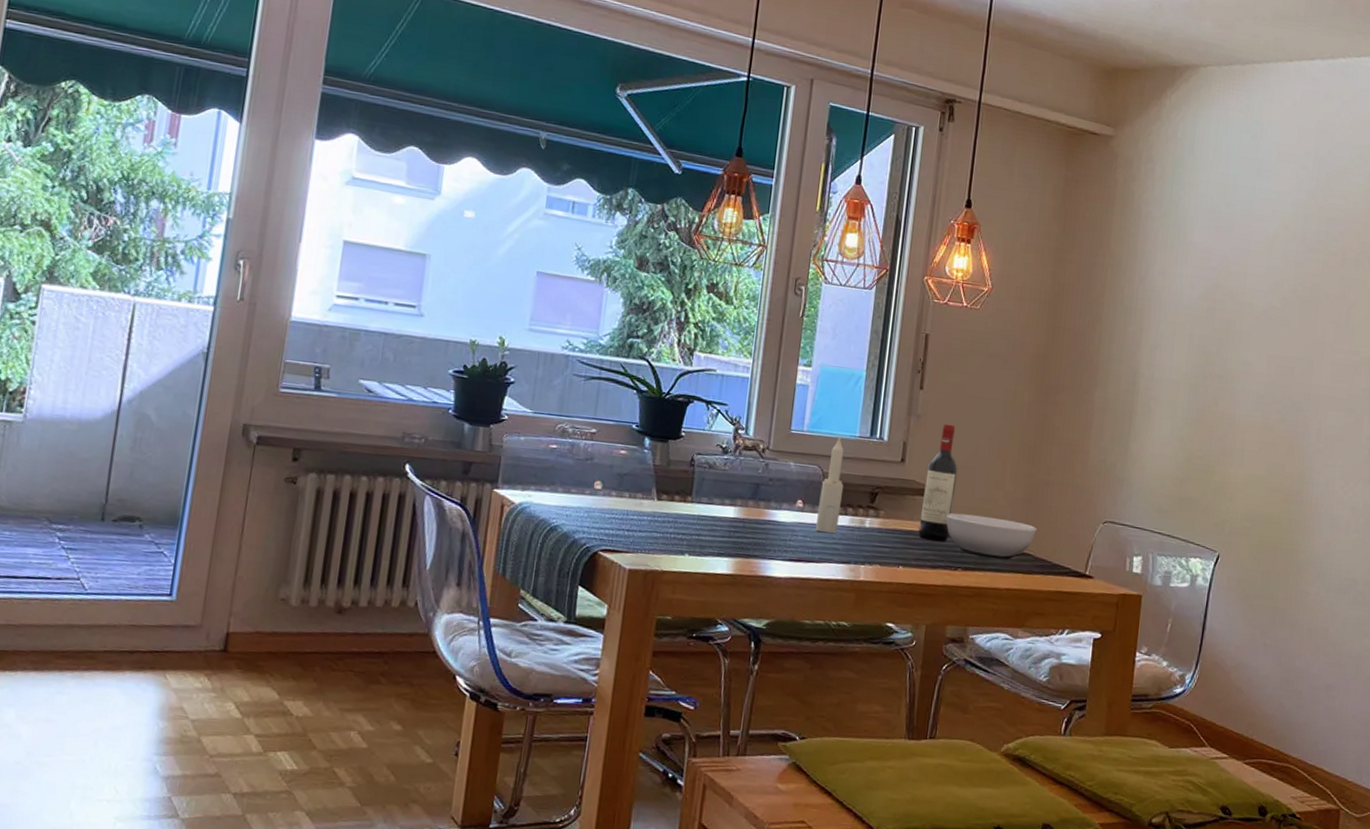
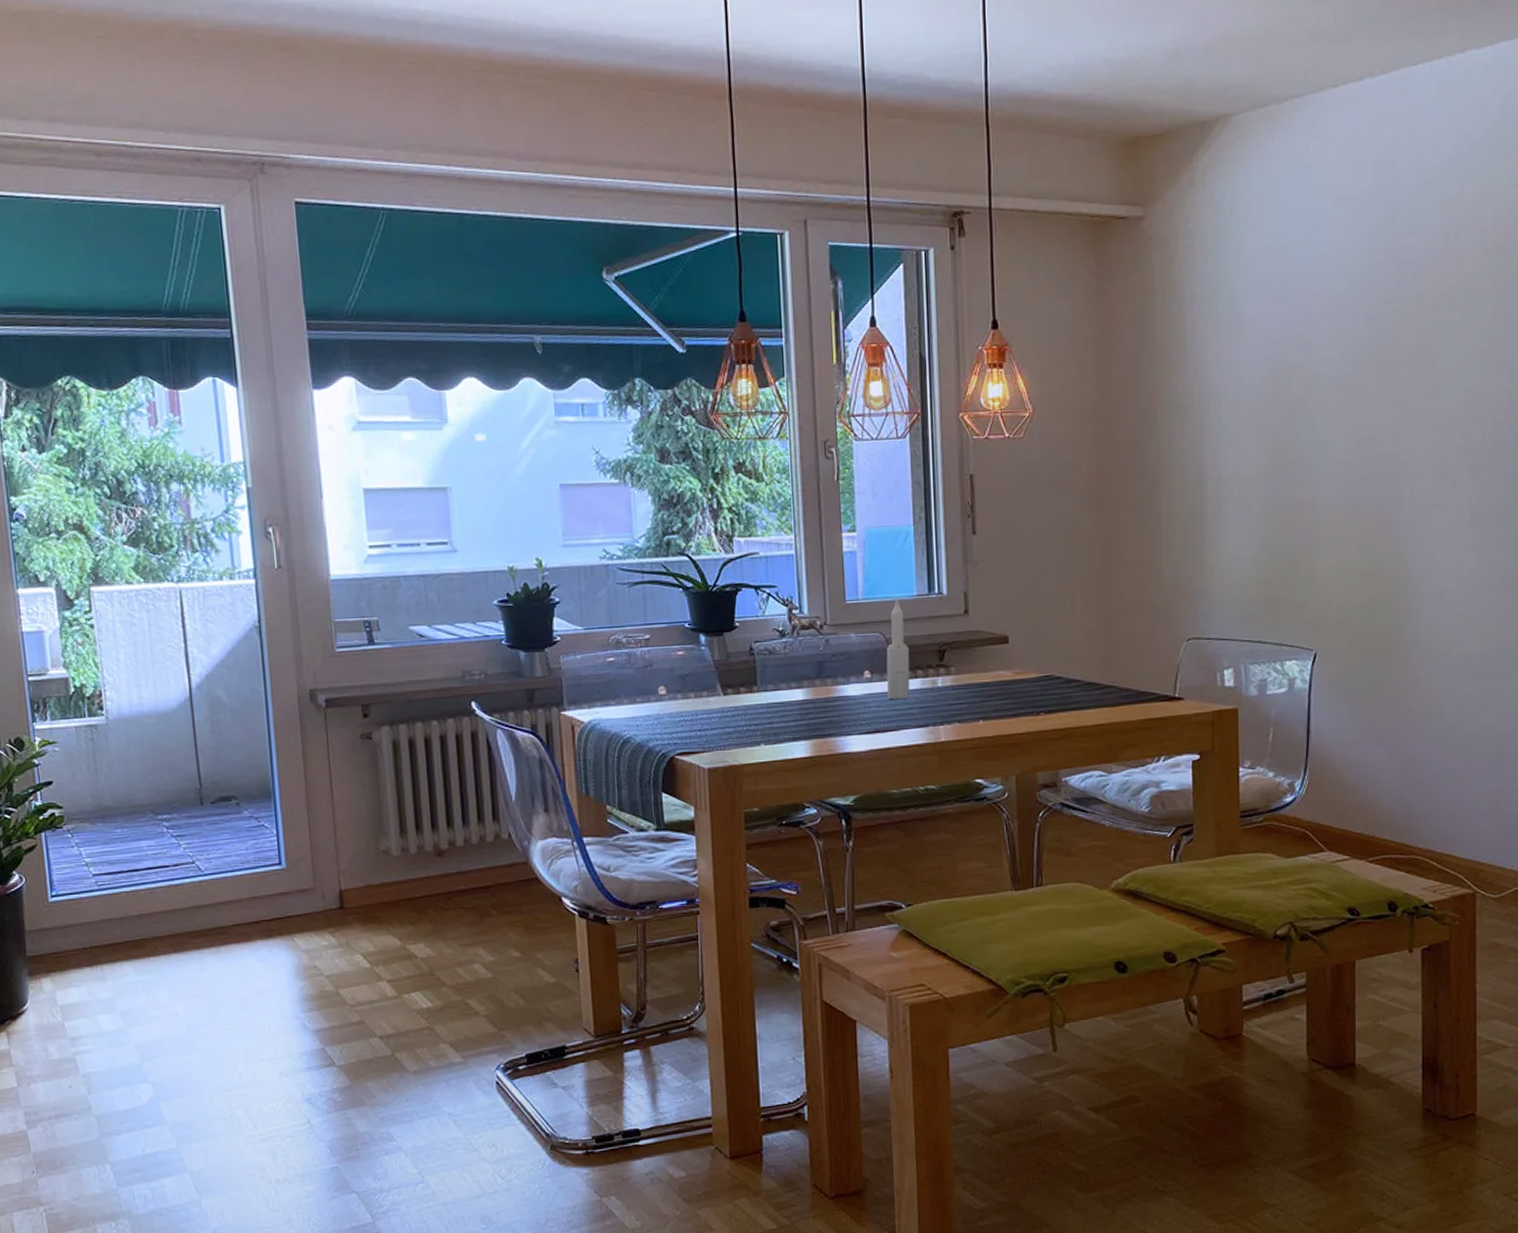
wine bottle: present [918,424,958,542] -> none [993,565,1026,690]
bowl: present [945,512,1037,560] -> none [1019,654,1117,698]

